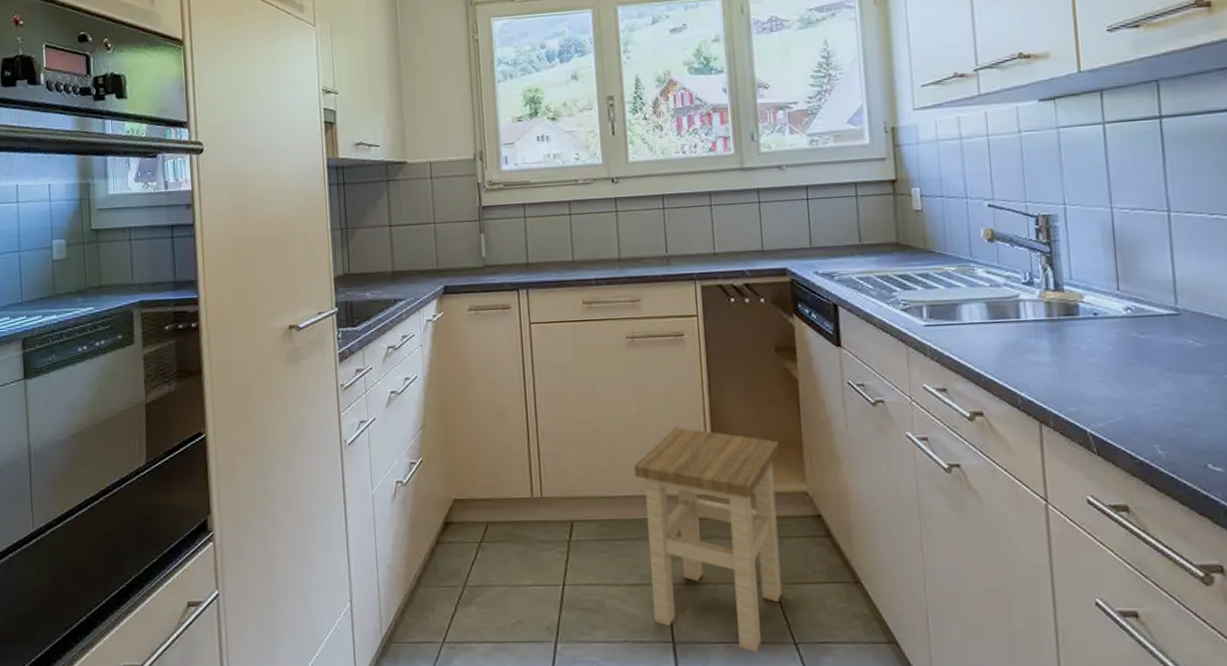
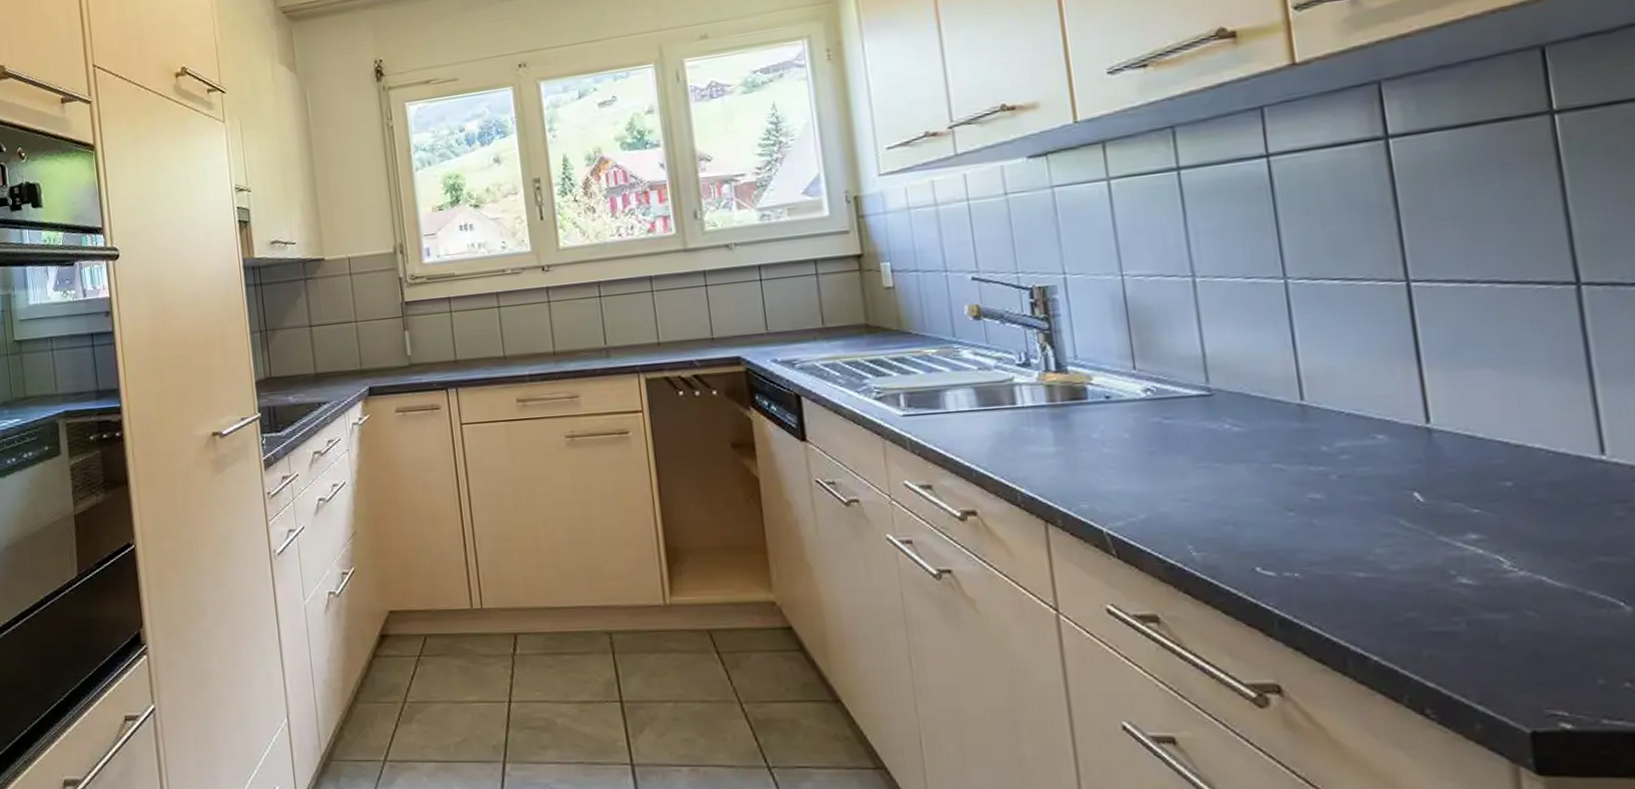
stool: present [633,427,782,652] -> none [580,532,752,777]

